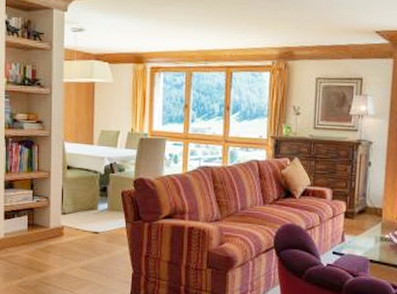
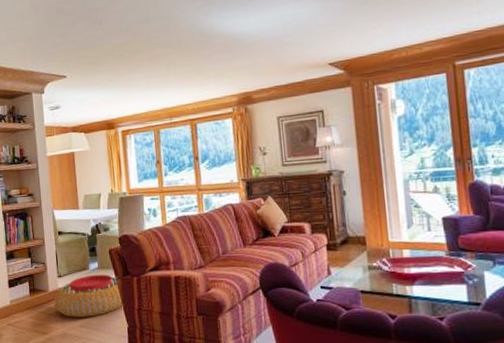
pouf: none [54,215,129,259] -> present [53,274,122,318]

